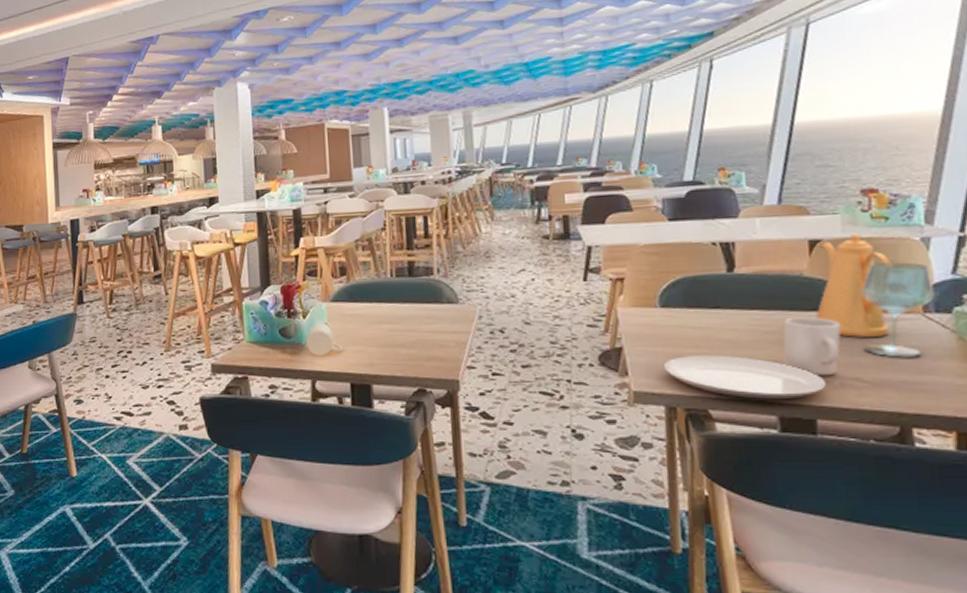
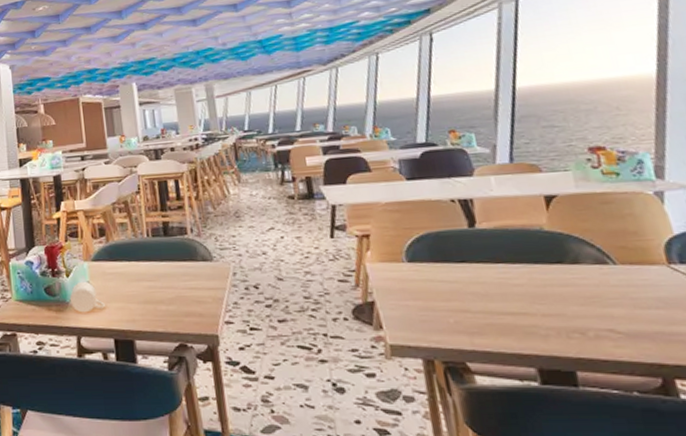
plate: present [665,355,826,400] -> none [417,308,581,353]
cup: present [781,316,842,376] -> none [530,269,592,328]
coffee pot: present [816,233,890,338] -> none [555,188,636,290]
wine glass: present [861,262,935,358] -> none [602,215,677,309]

